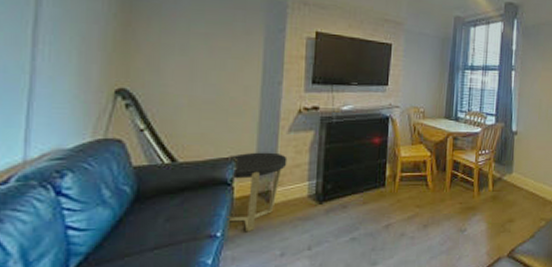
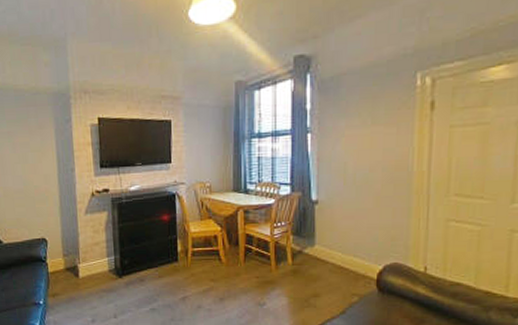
side table: present [226,152,288,232] -> none [40,232,88,301]

